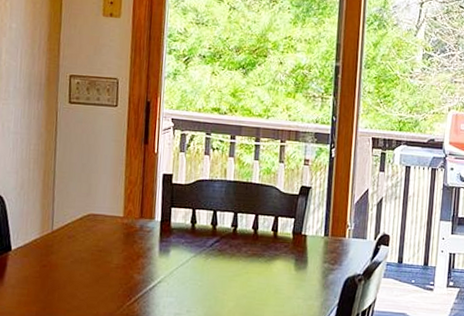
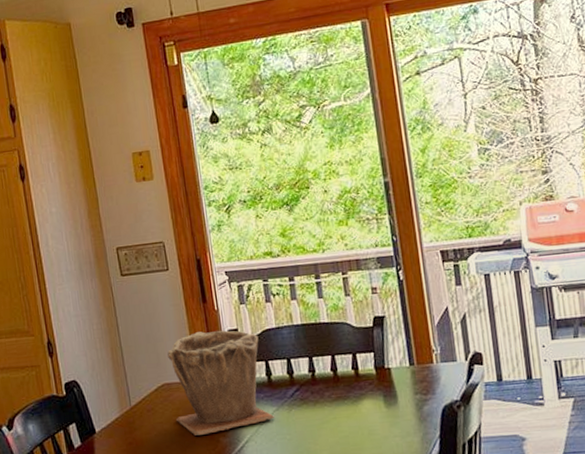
plant pot: none [95,170,192,269] -> present [167,330,276,436]

